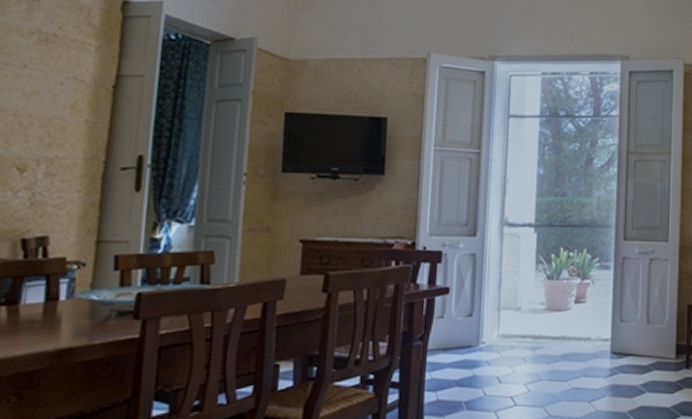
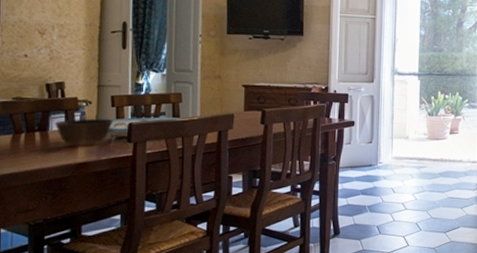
bowl: none [30,286,116,328] -> present [55,118,114,148]

